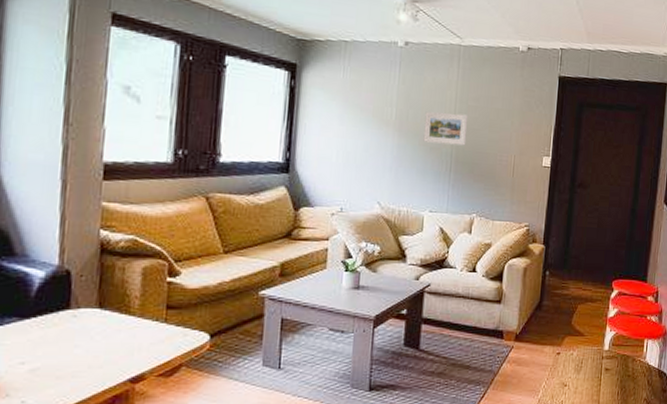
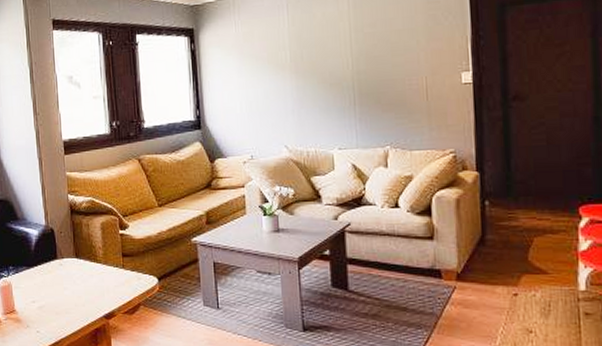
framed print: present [423,111,469,146] -> none [320,43,368,79]

